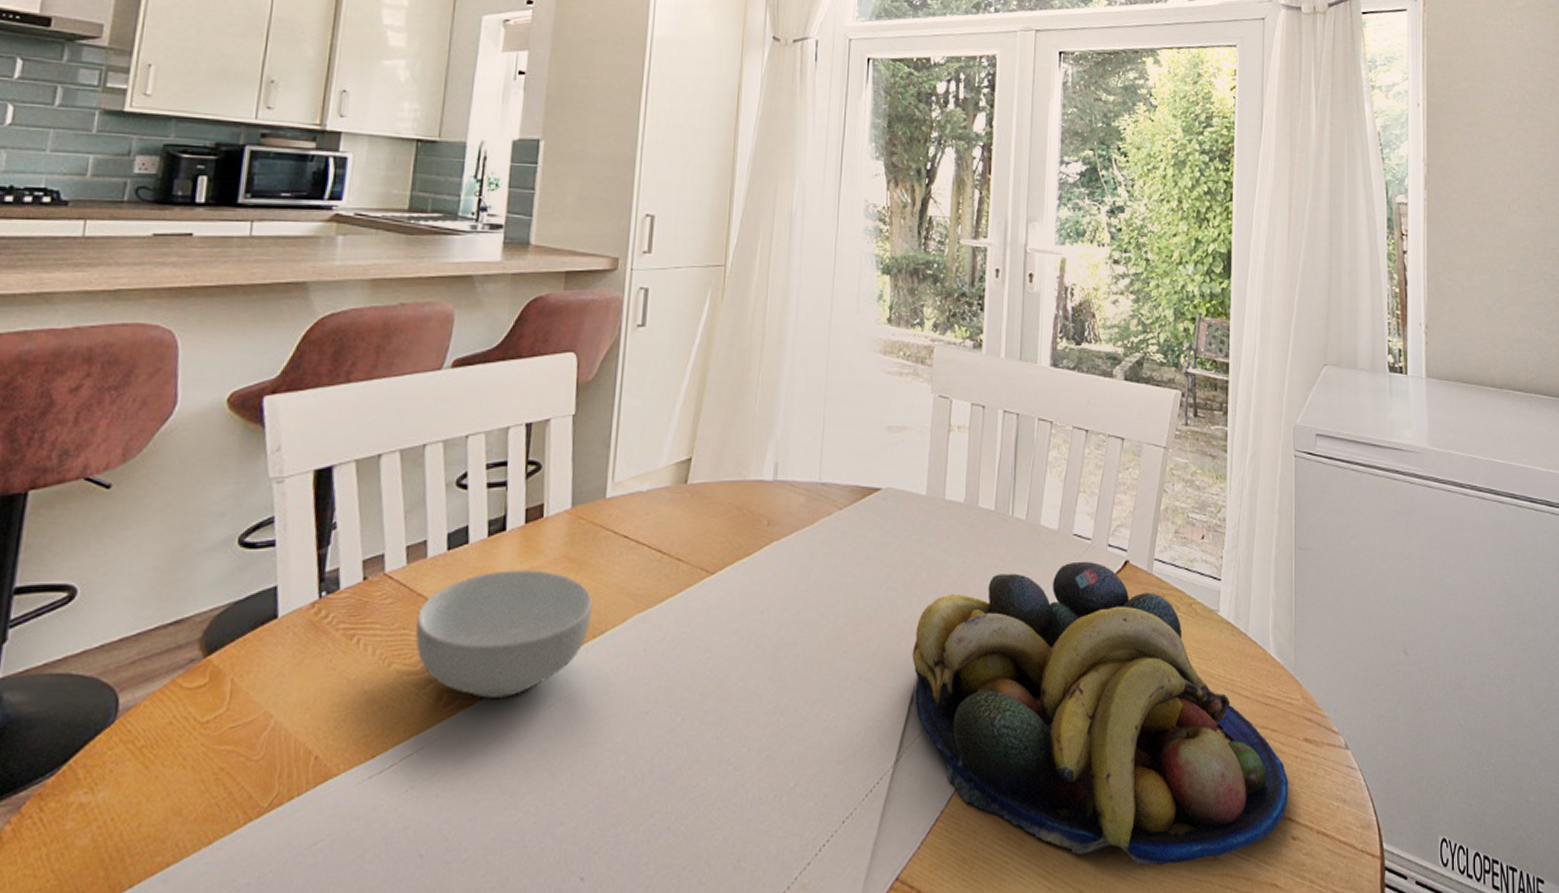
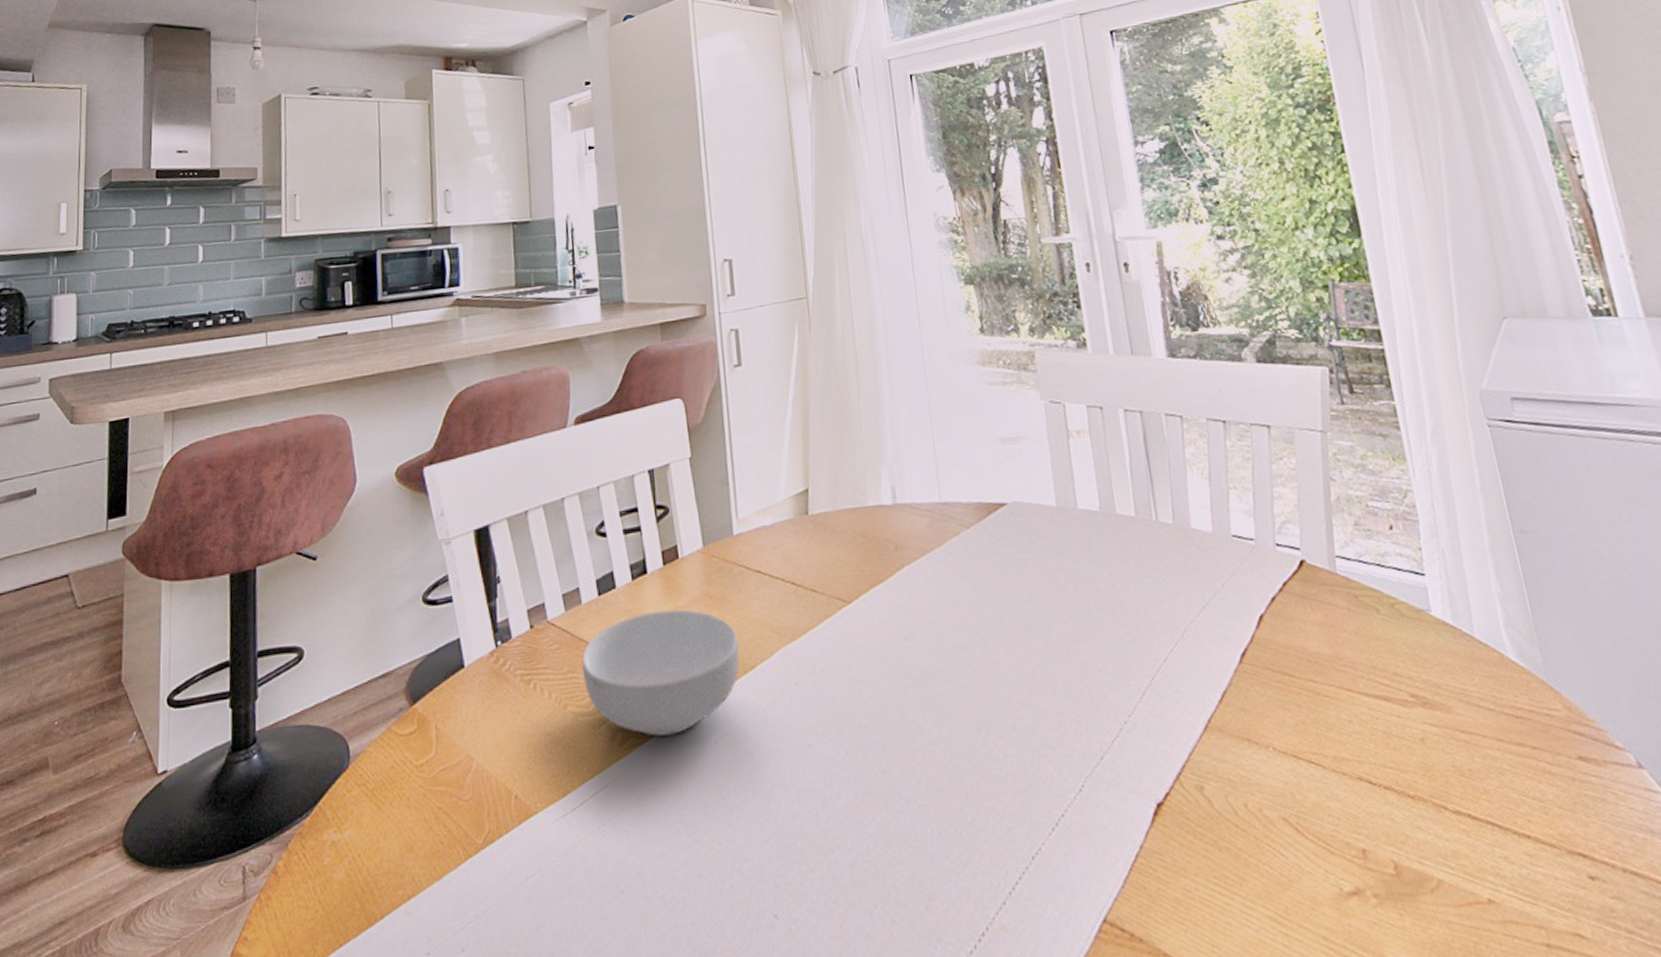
fruit bowl: present [912,561,1289,866] -> none [1072,563,1574,910]

